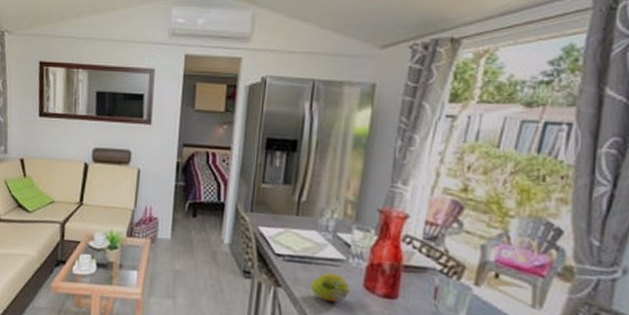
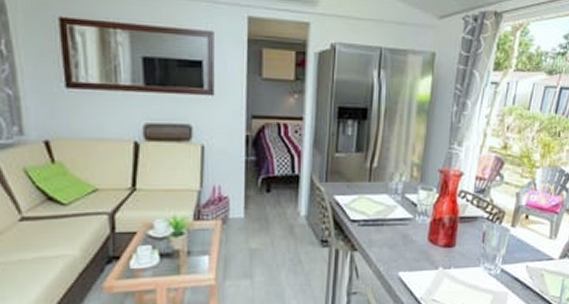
fruit: present [311,272,350,303] -> none [384,231,417,258]

